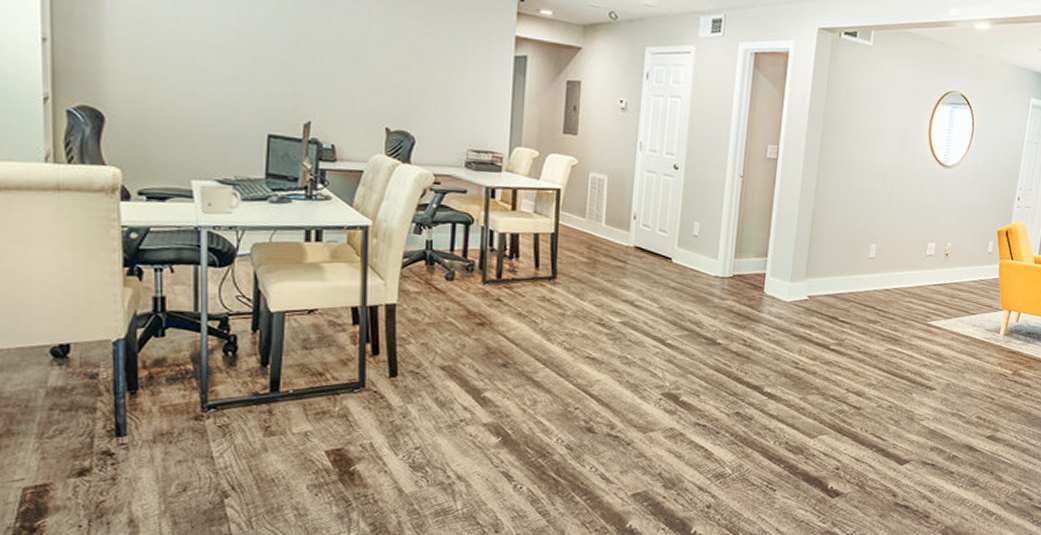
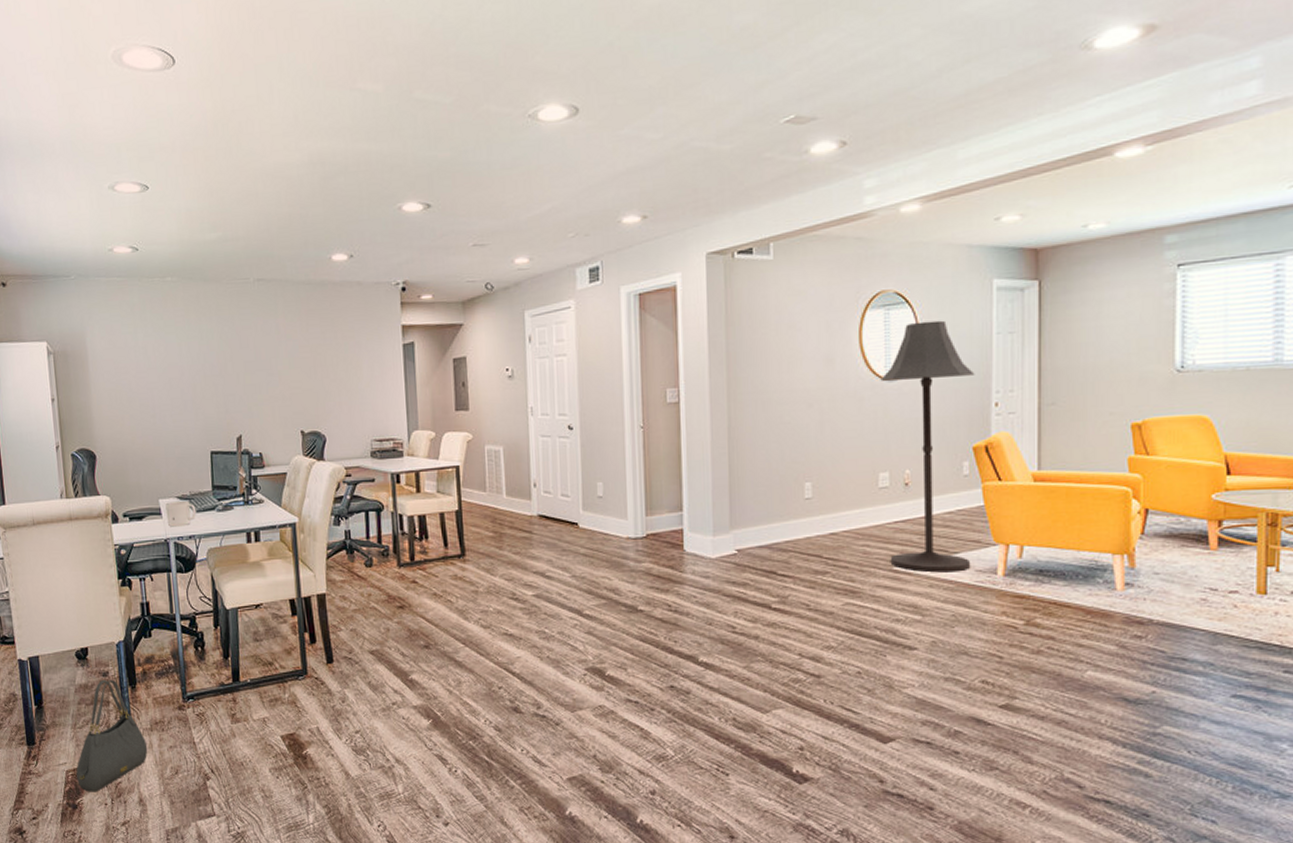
handbag: none [38,383,147,513] -> present [76,680,148,792]
floor lamp: none [926,122,1008,330] -> present [880,320,975,573]

